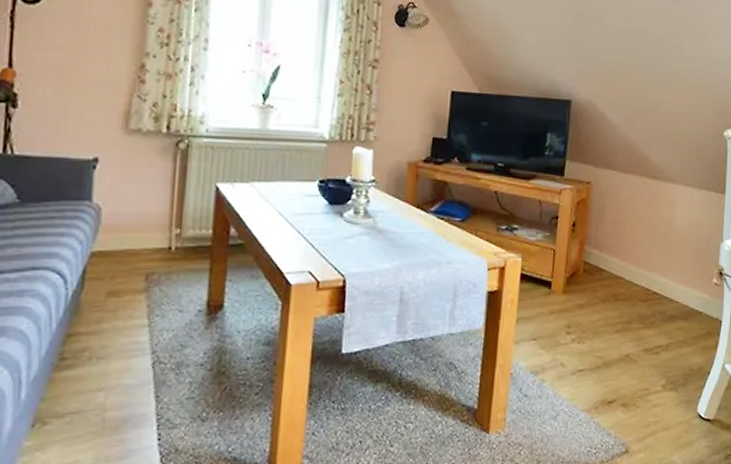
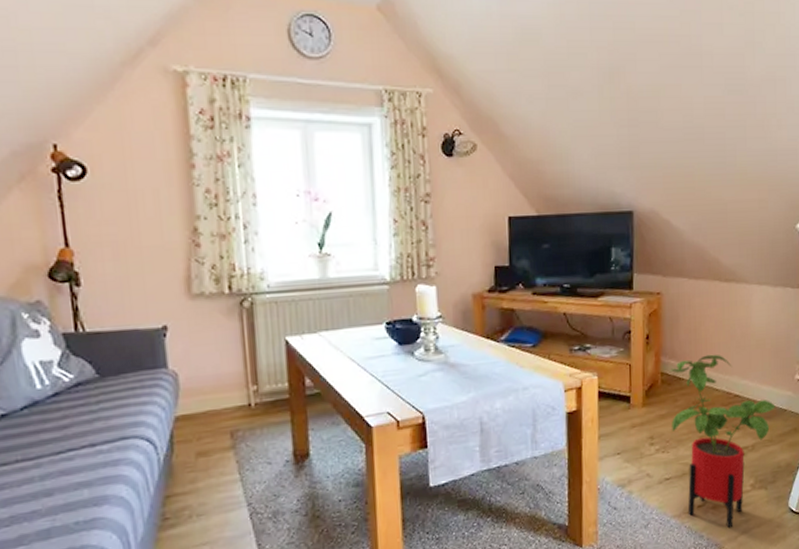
house plant: none [589,249,692,429] -> present [670,354,776,528]

